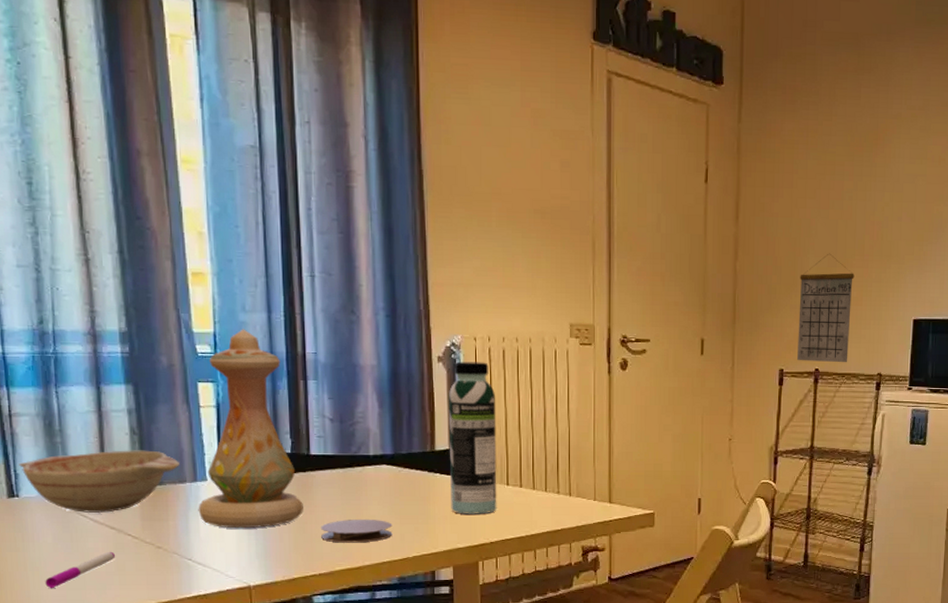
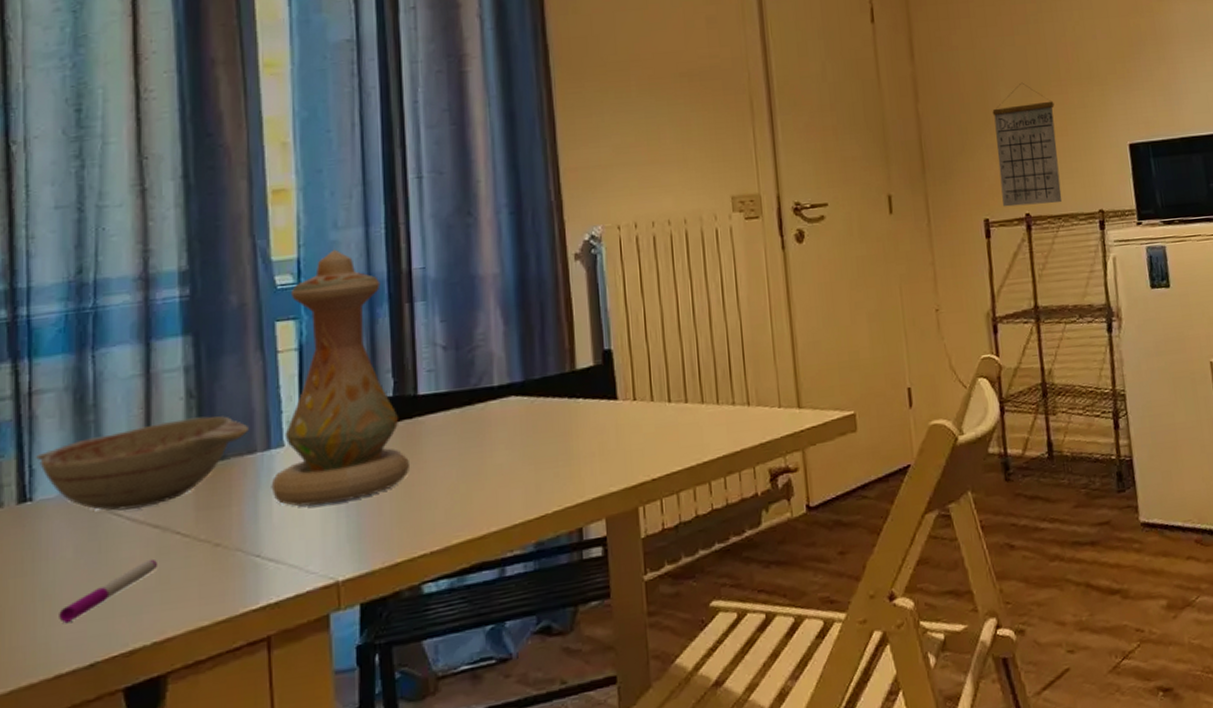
coaster: present [321,518,393,543] -> none [432,468,526,507]
water bottle: present [448,361,497,514] -> none [589,253,658,447]

